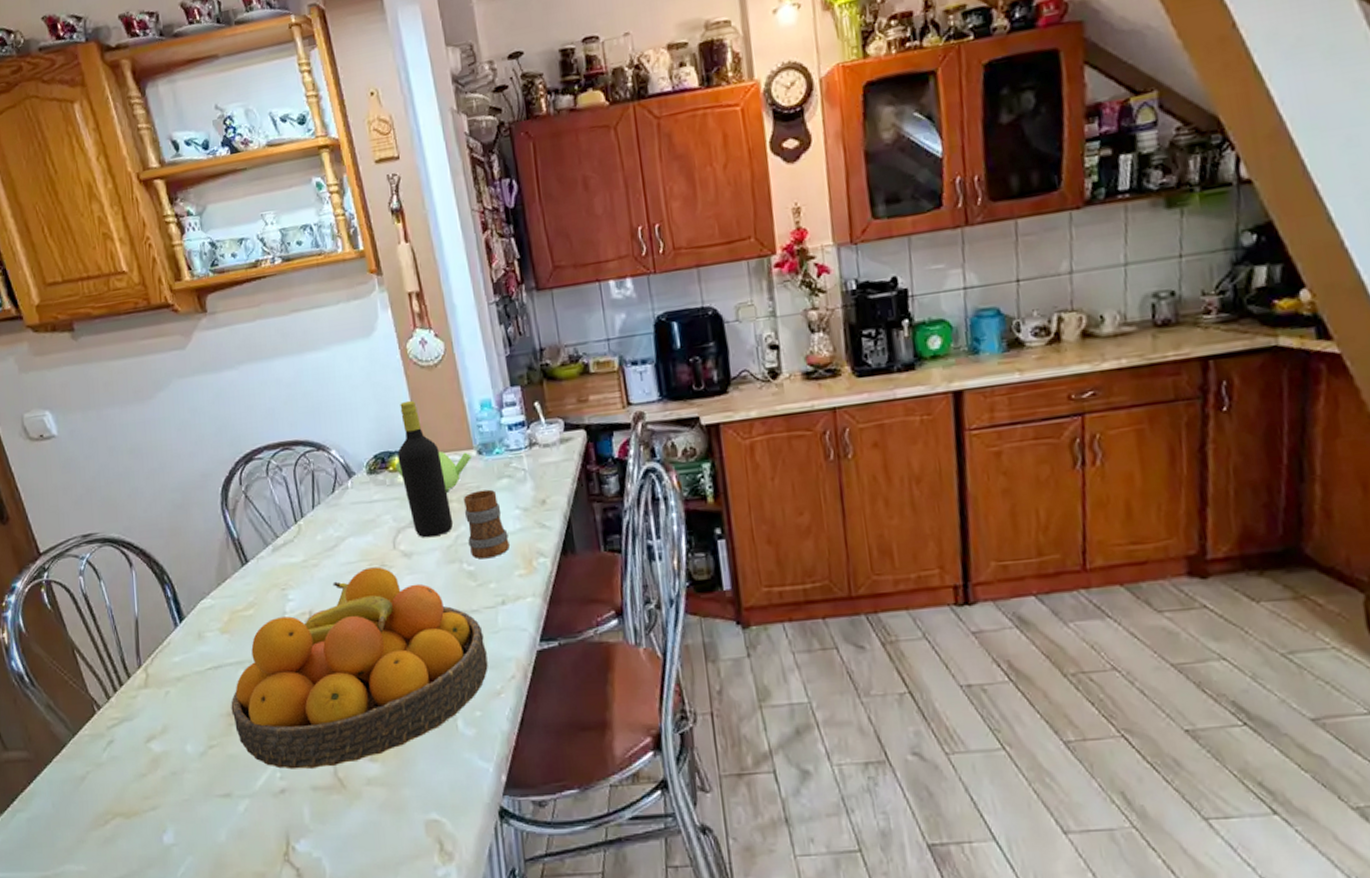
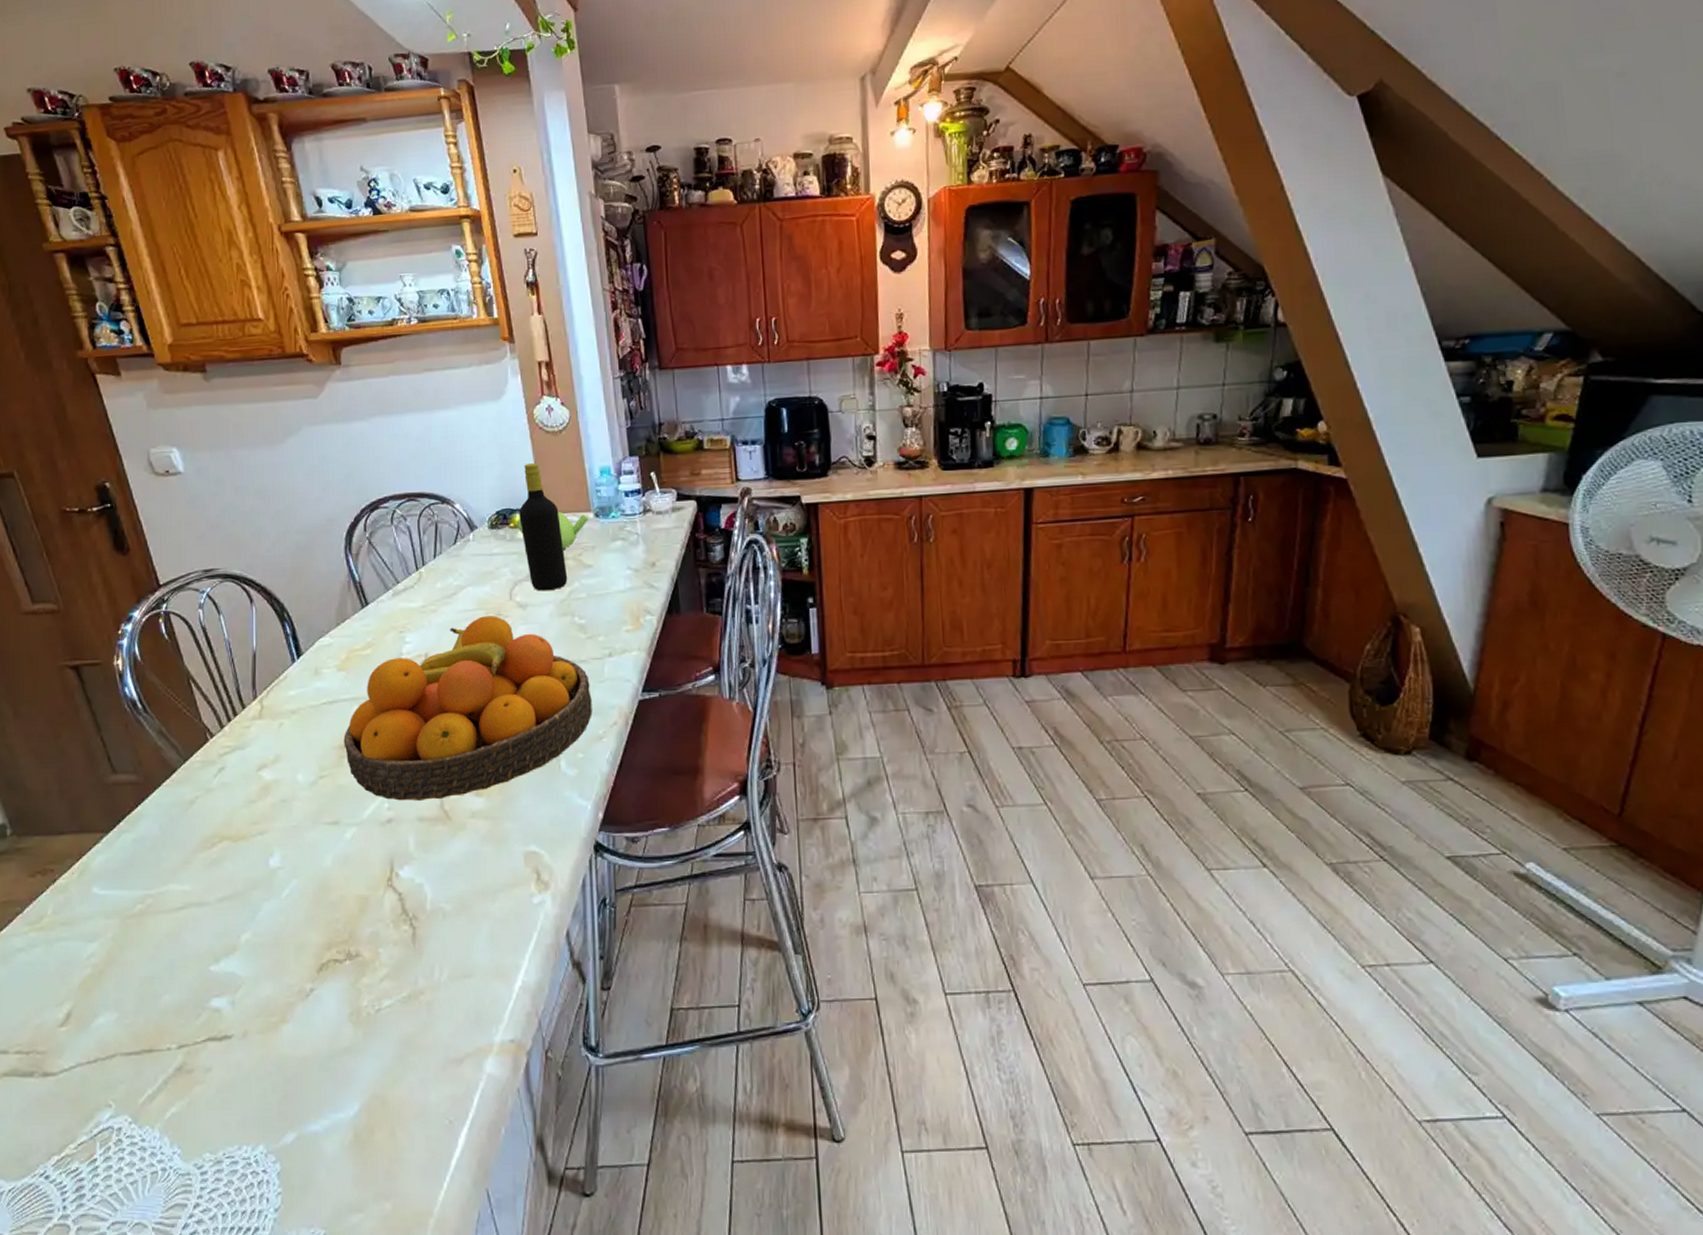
mug: present [463,489,510,559] -> none [578,550,619,614]

